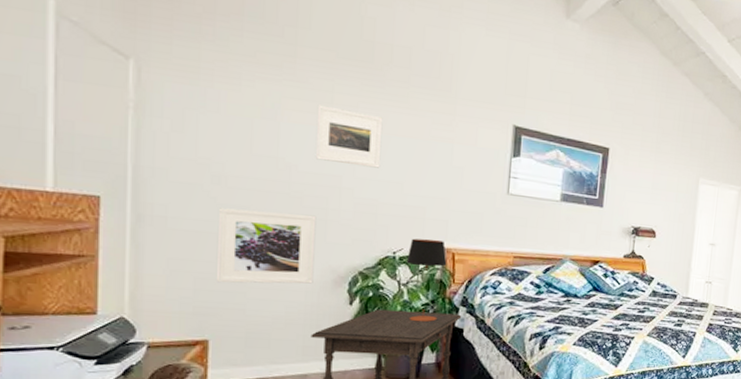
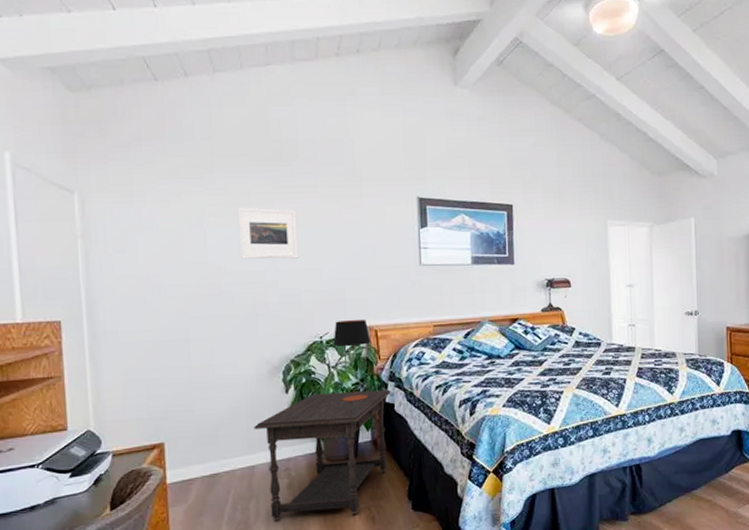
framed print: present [217,208,317,284] -> none [161,312,251,387]

